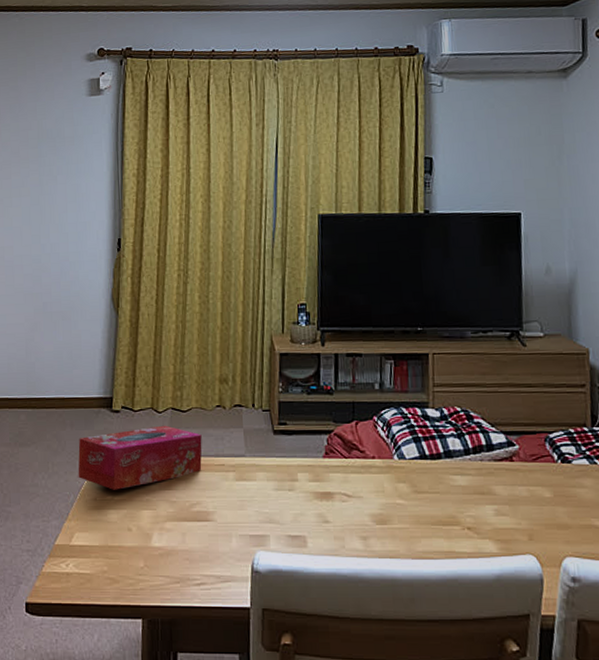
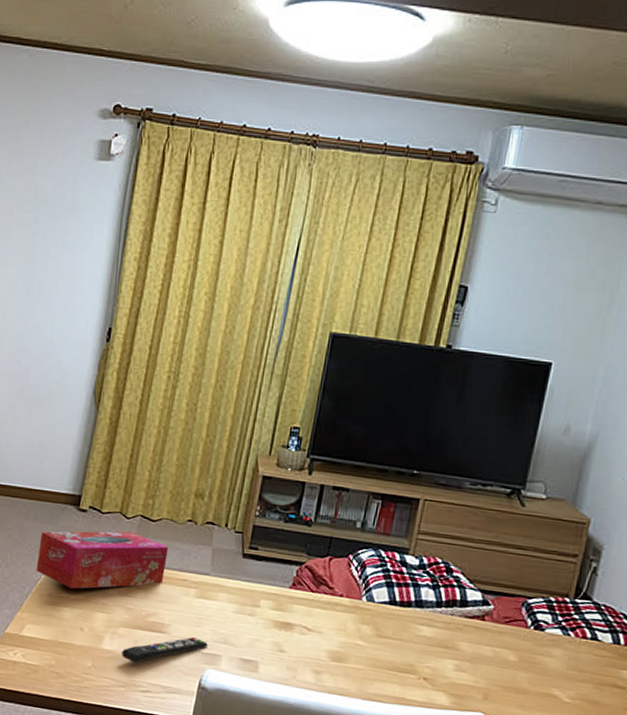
remote control: none [172,521,254,557] -> present [122,637,208,664]

